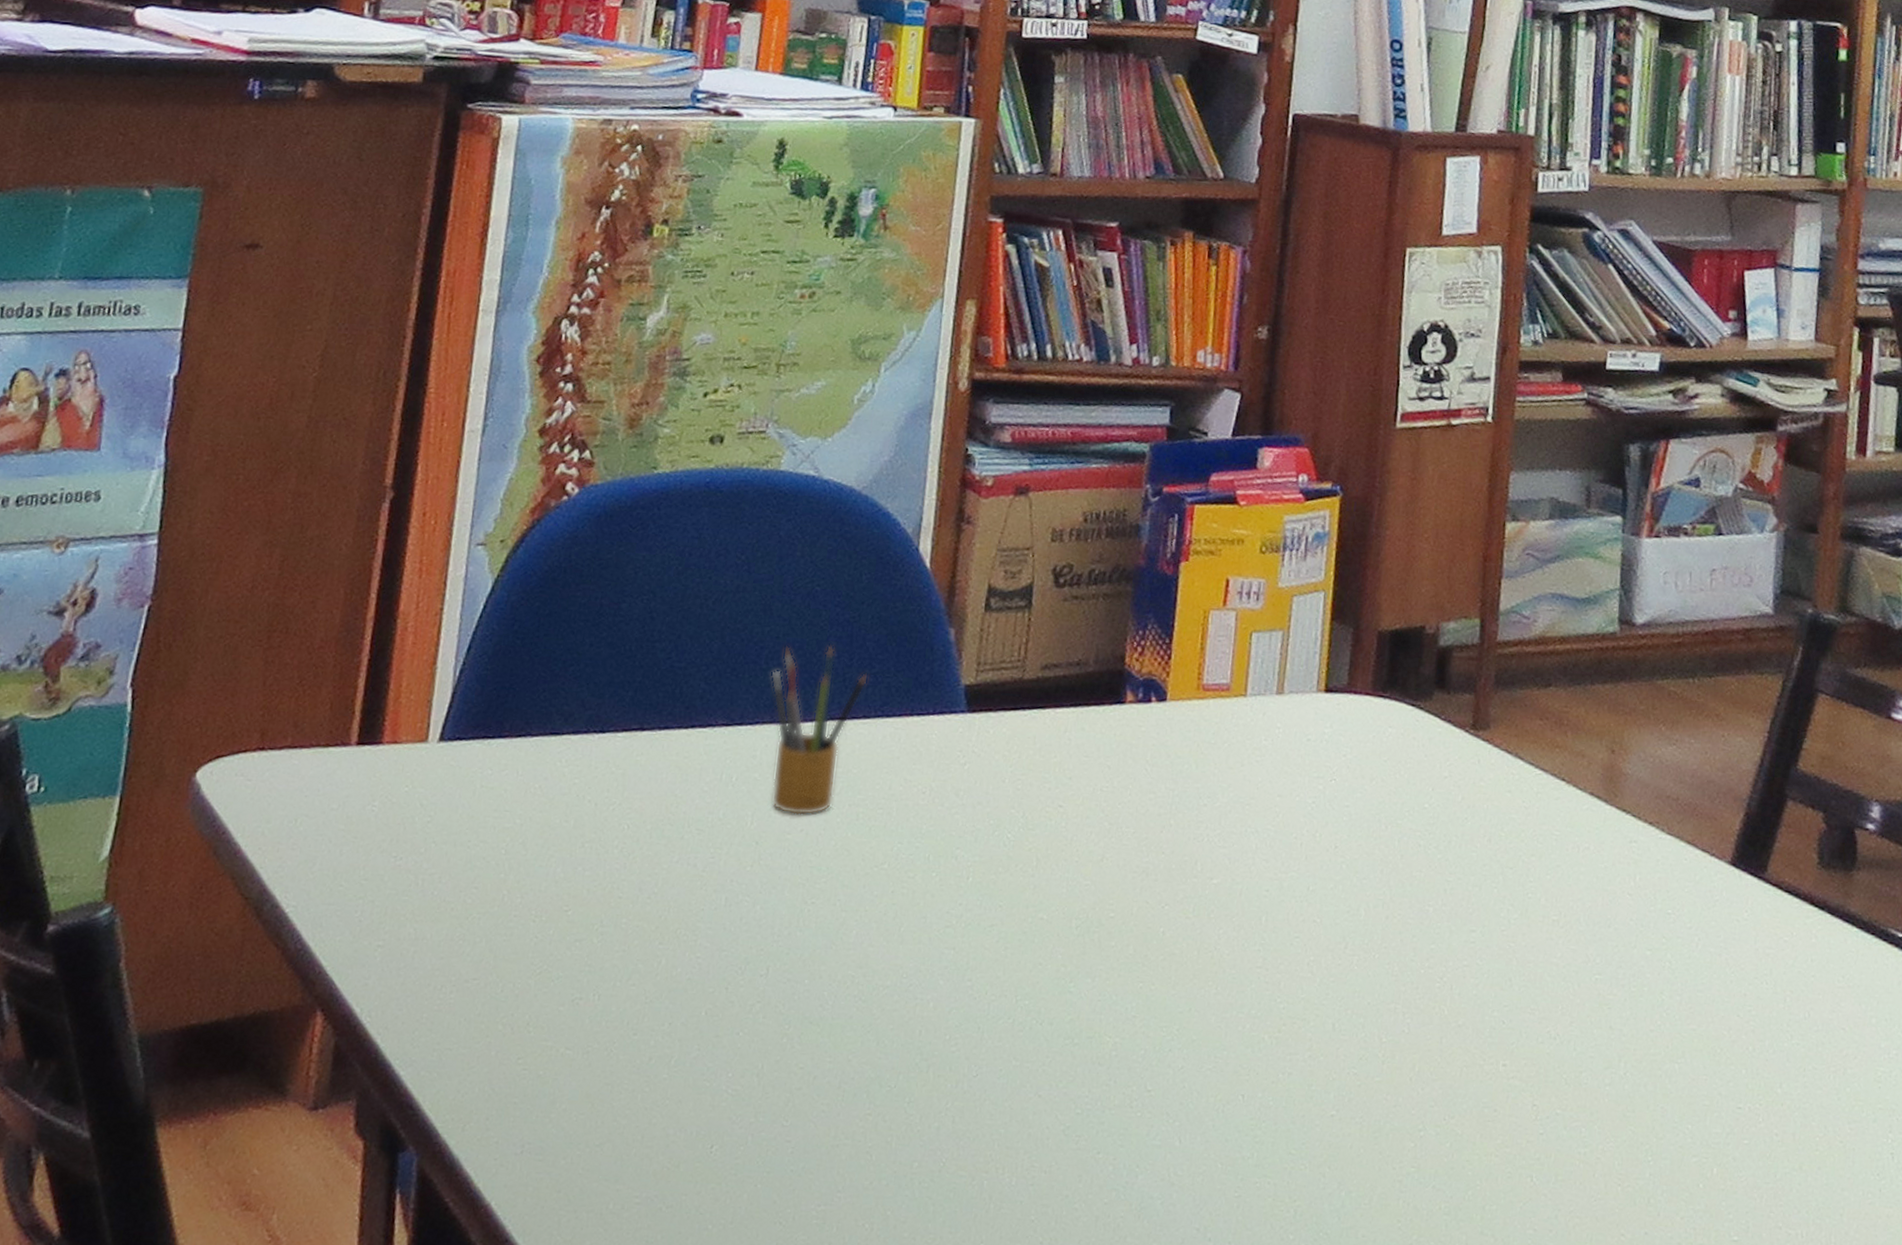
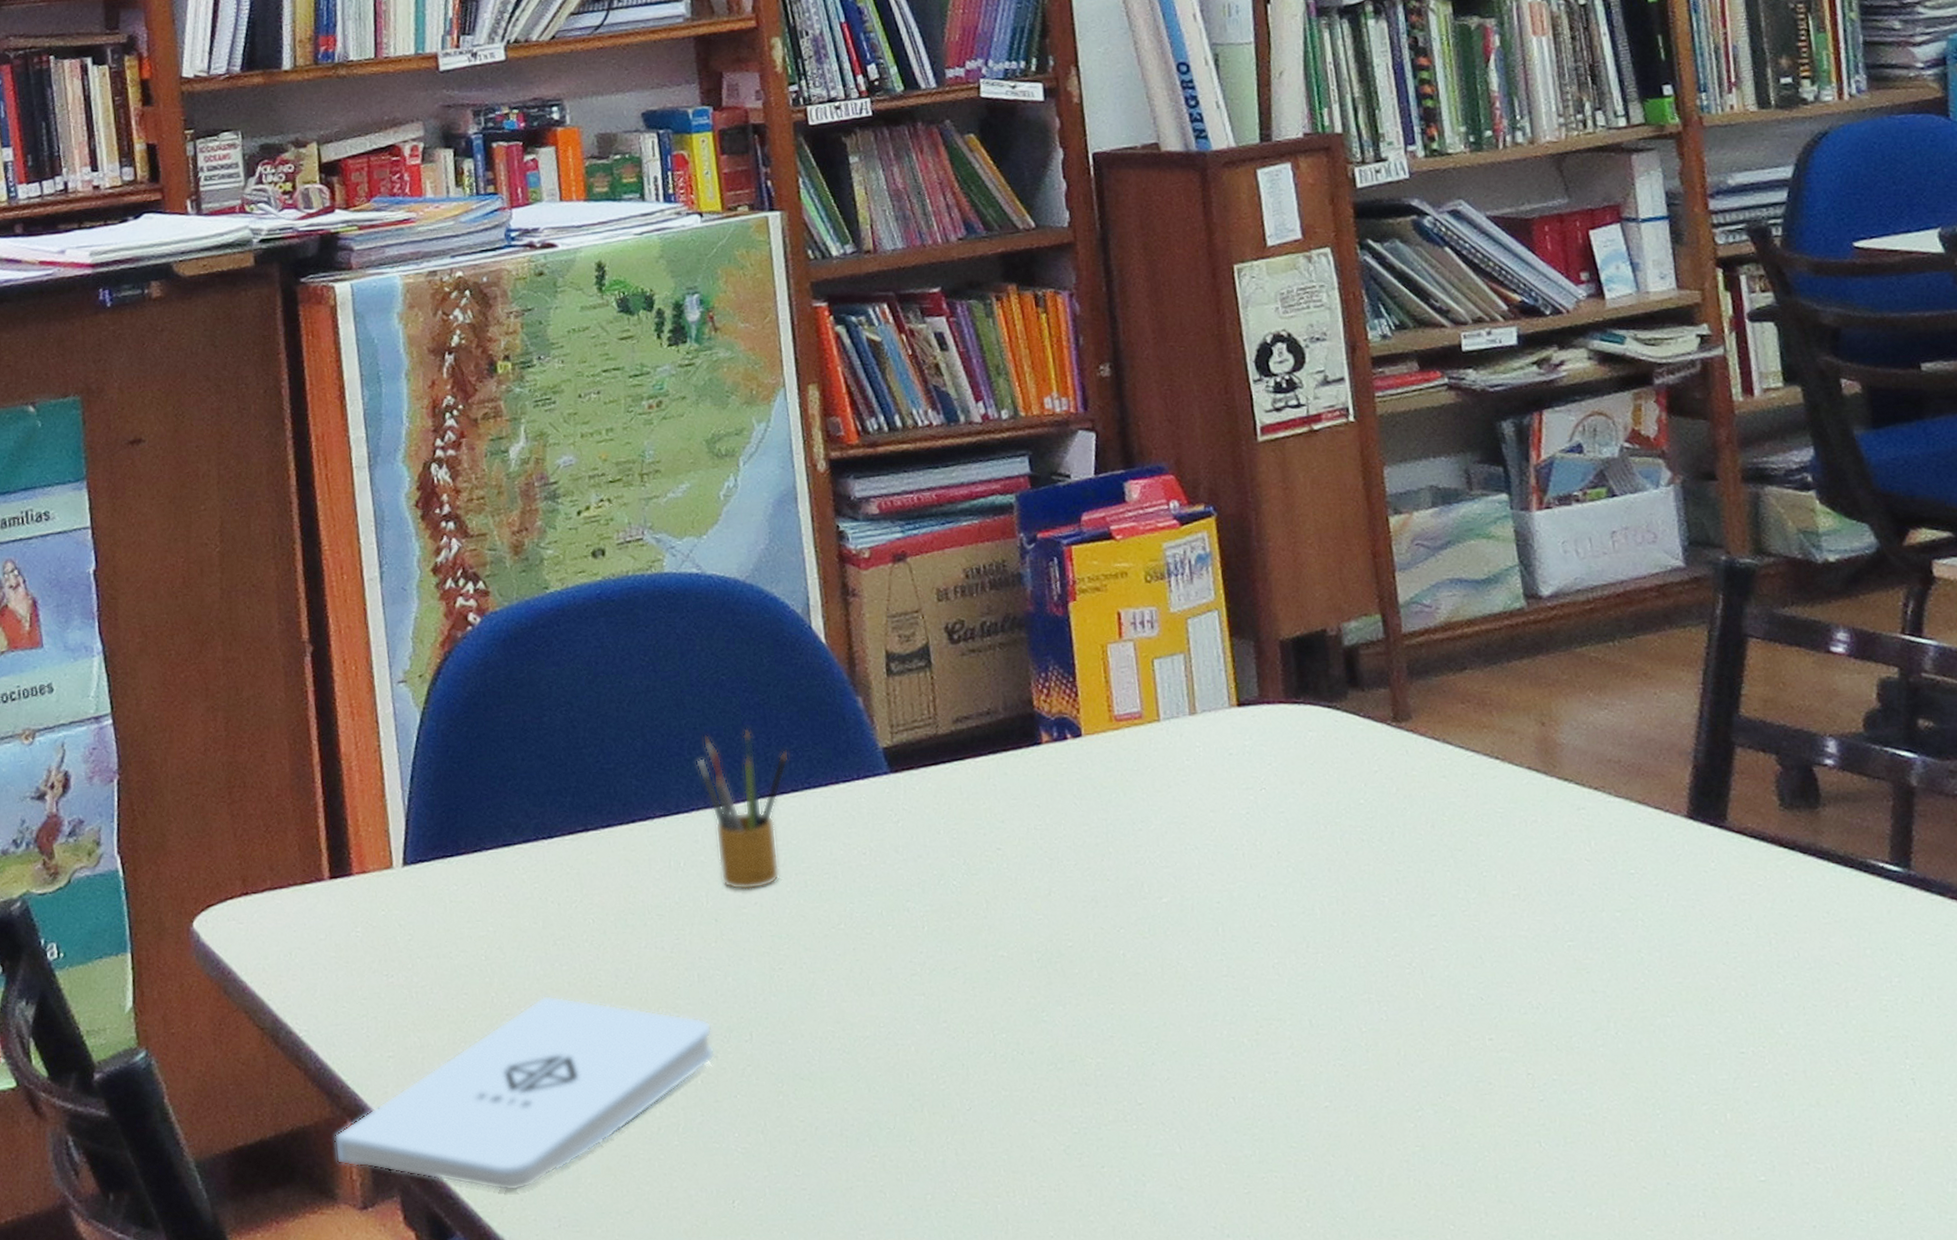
notepad: none [295,900,729,1109] -> present [334,995,716,1191]

